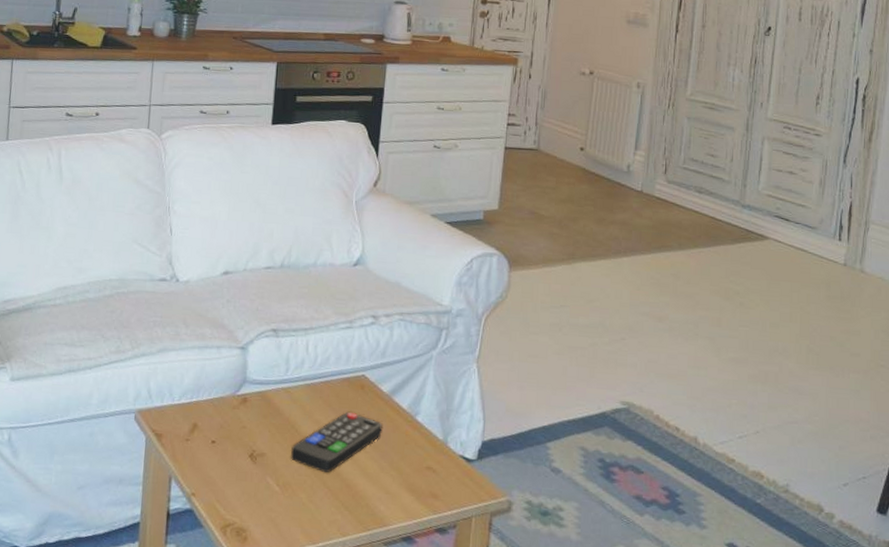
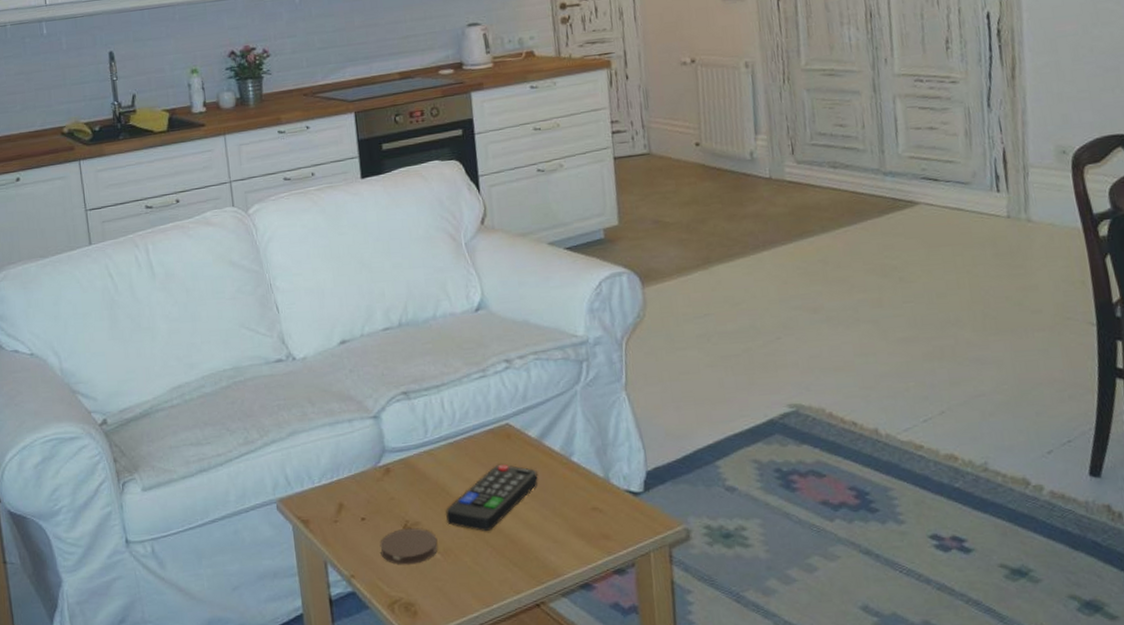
coaster: none [223,457,279,493] -> present [380,528,438,565]

